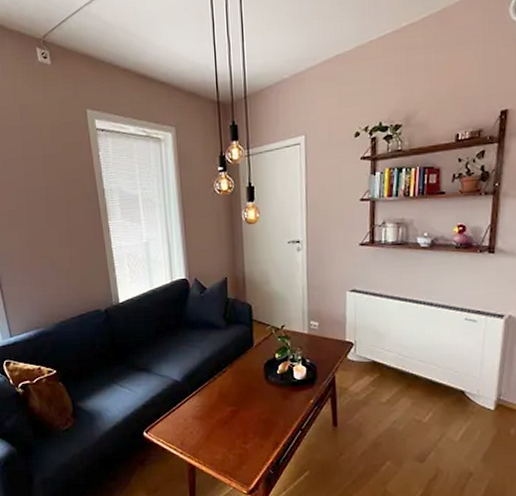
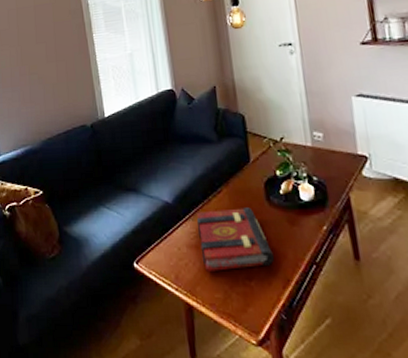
book: none [202,385,267,438] -> present [196,207,274,271]

